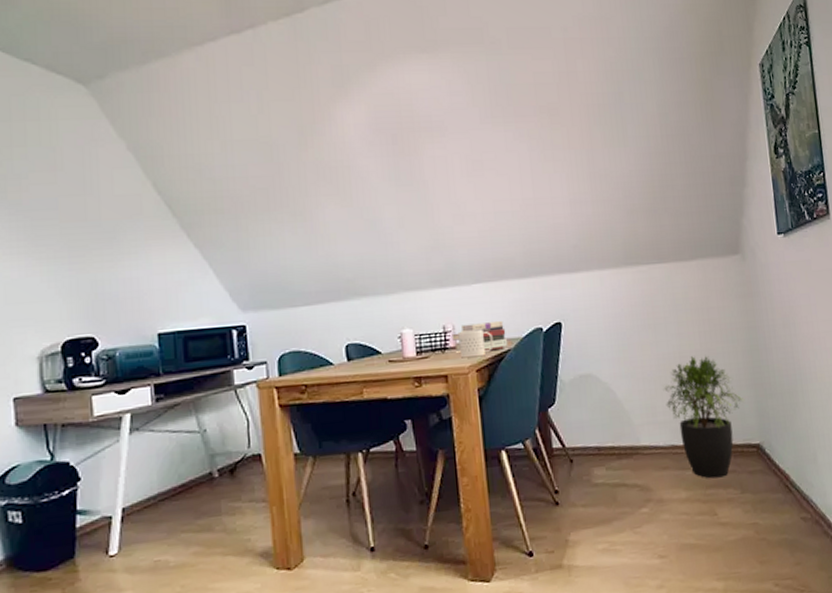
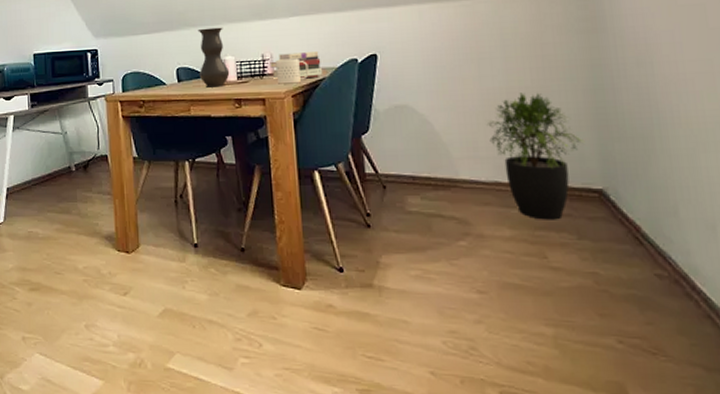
vase: none [370,296,408,366] -> present [197,27,230,88]

